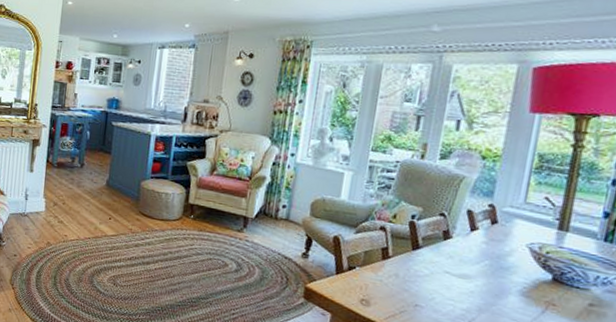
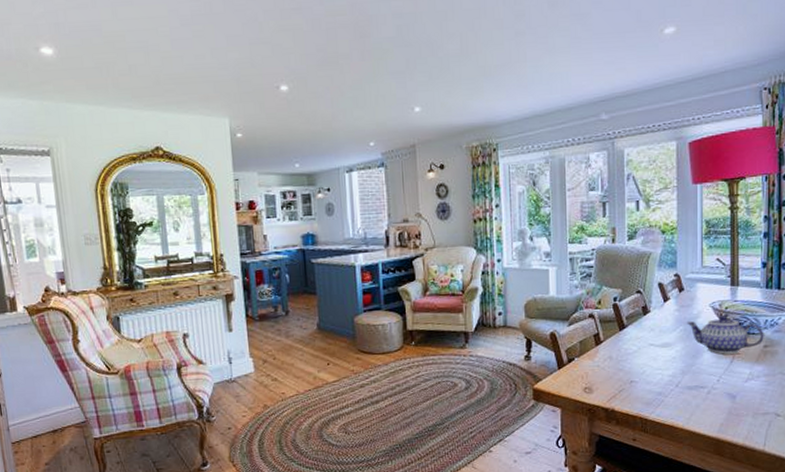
teapot: none [493,257,592,305] -> present [686,315,764,354]

